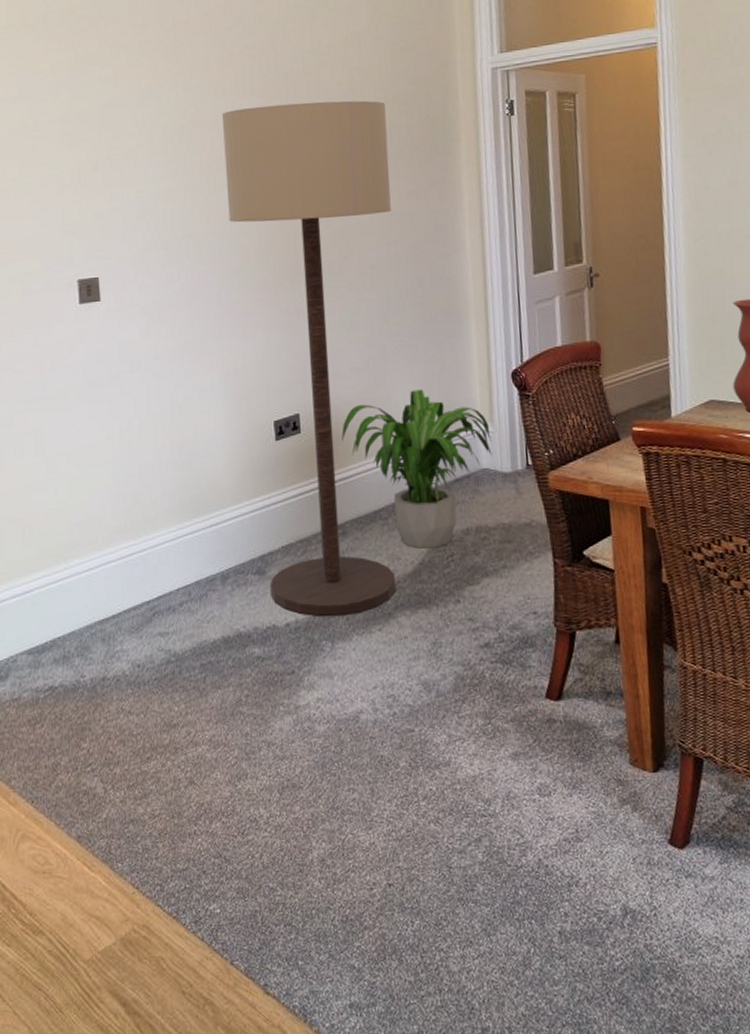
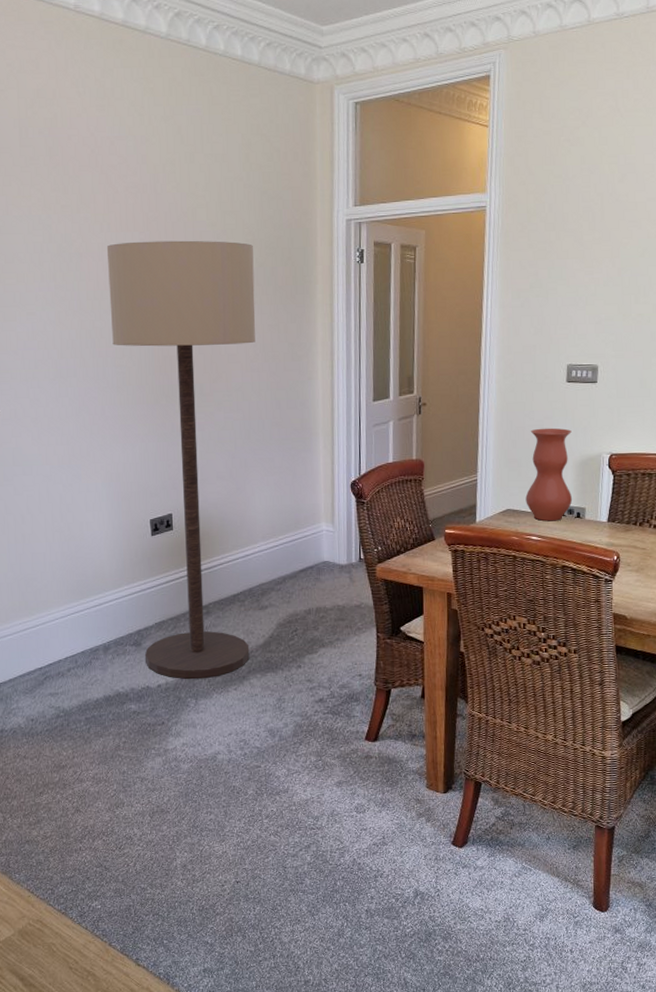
potted plant: present [341,389,493,549] -> none [208,495,332,625]

